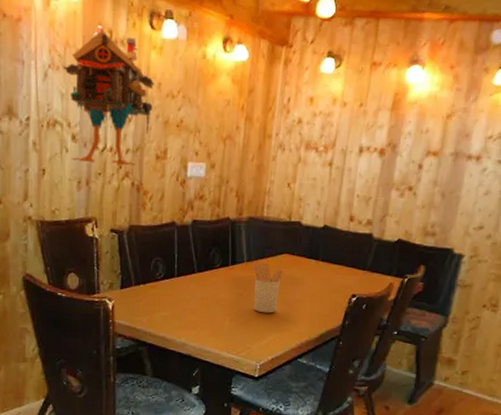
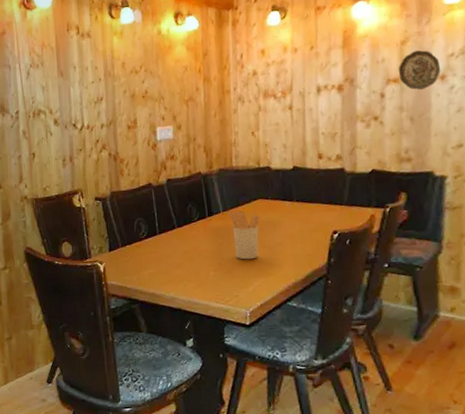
hut on chicken legs: present [63,26,155,167] -> none [42,24,120,143]
decorative plate: none [439,126,479,167] -> present [398,50,441,90]

